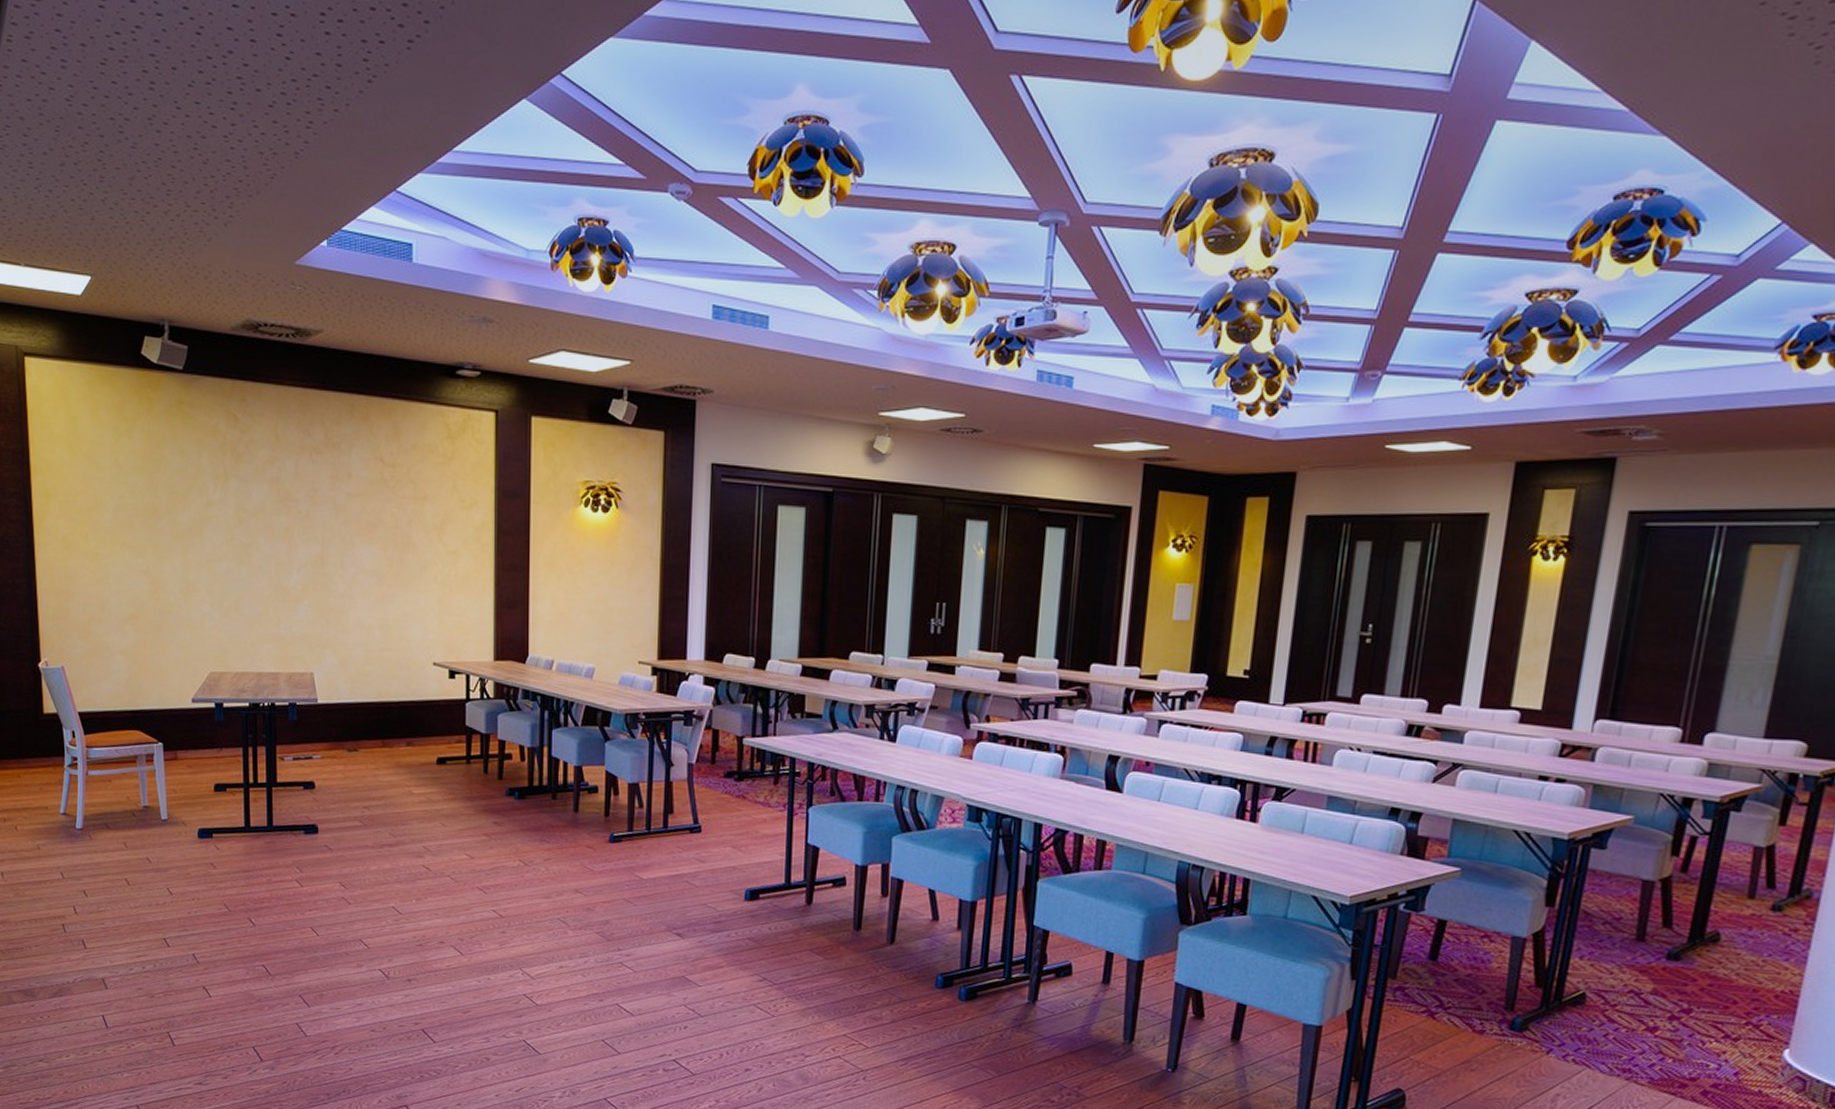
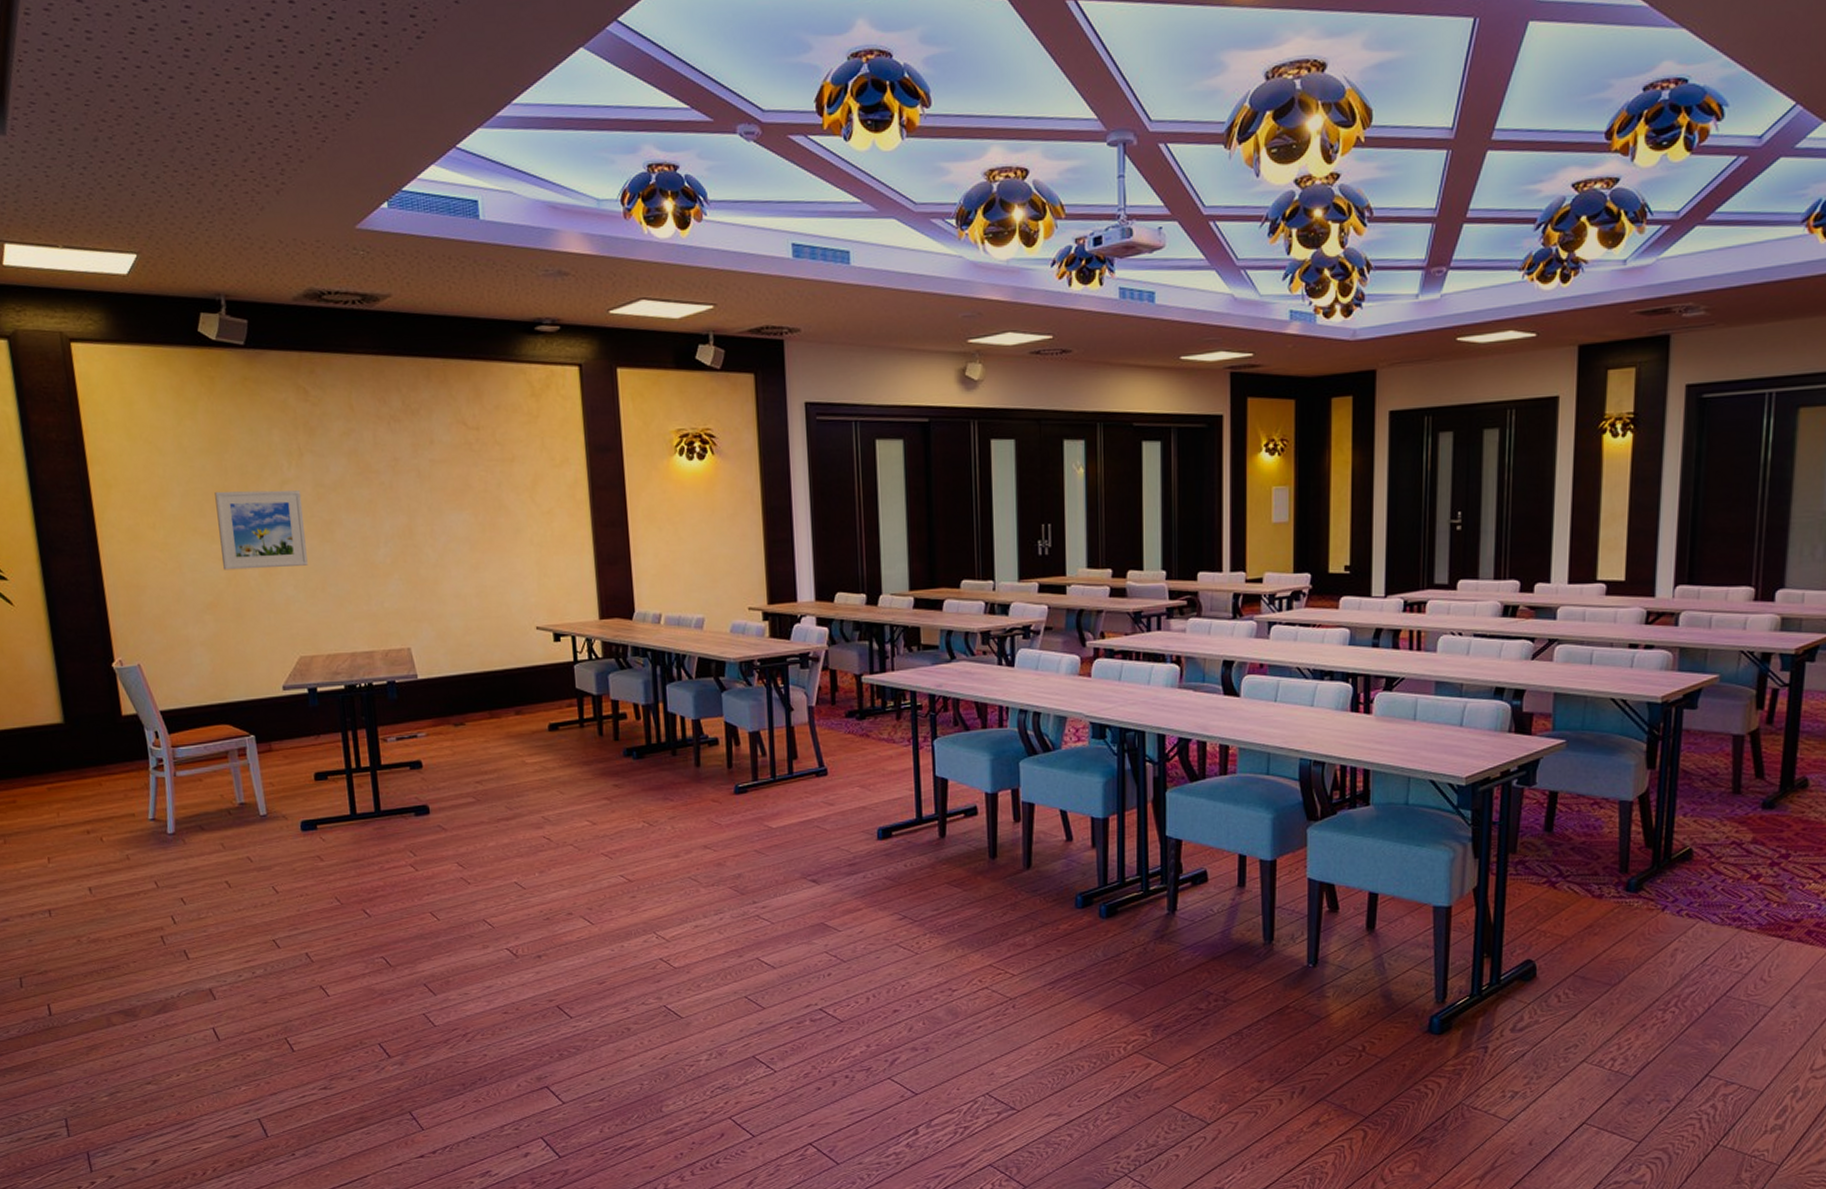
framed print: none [144,508,225,586] -> present [215,490,308,570]

